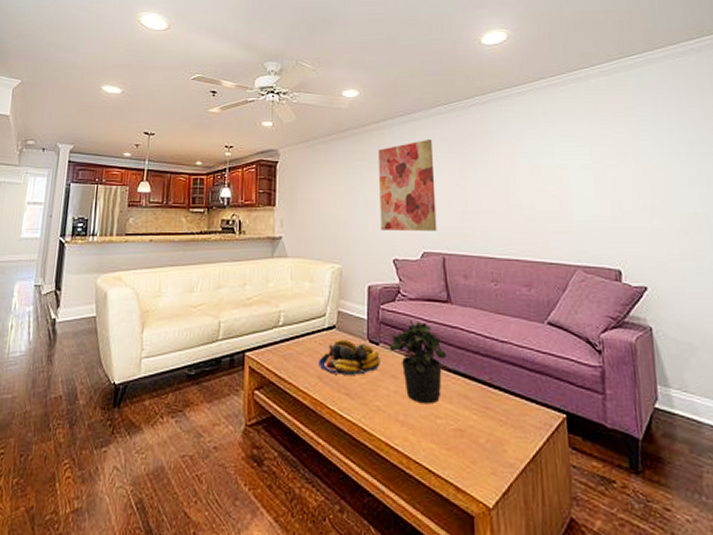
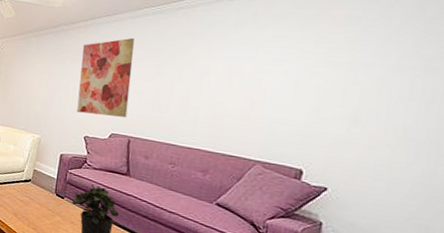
fruit bowl: present [318,338,380,376] -> none [15,189,64,218]

